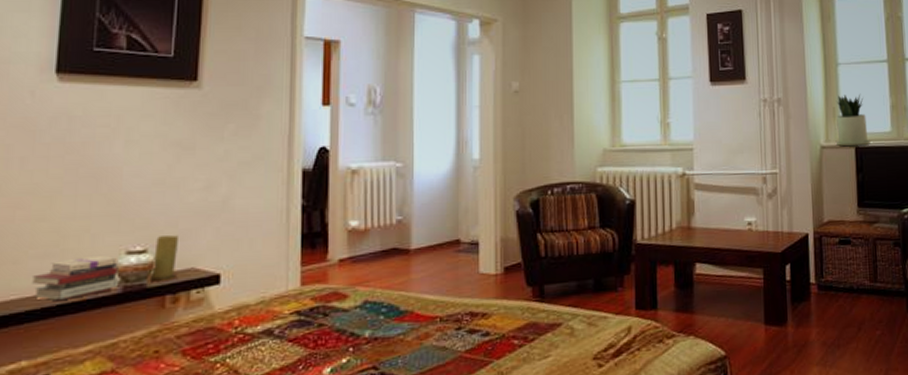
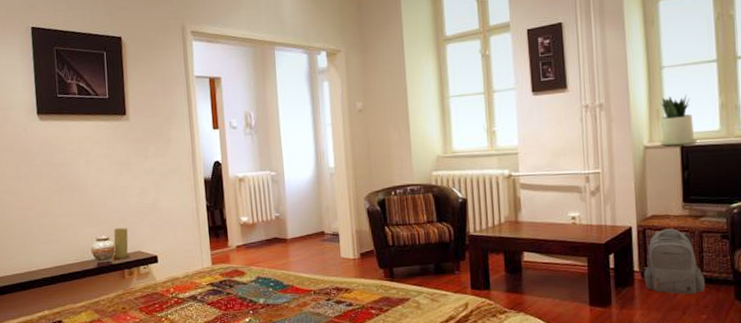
books: present [32,255,120,302] -> none [43,241,95,272]
backpack: none [820,235,879,309] -> present [644,228,705,295]

